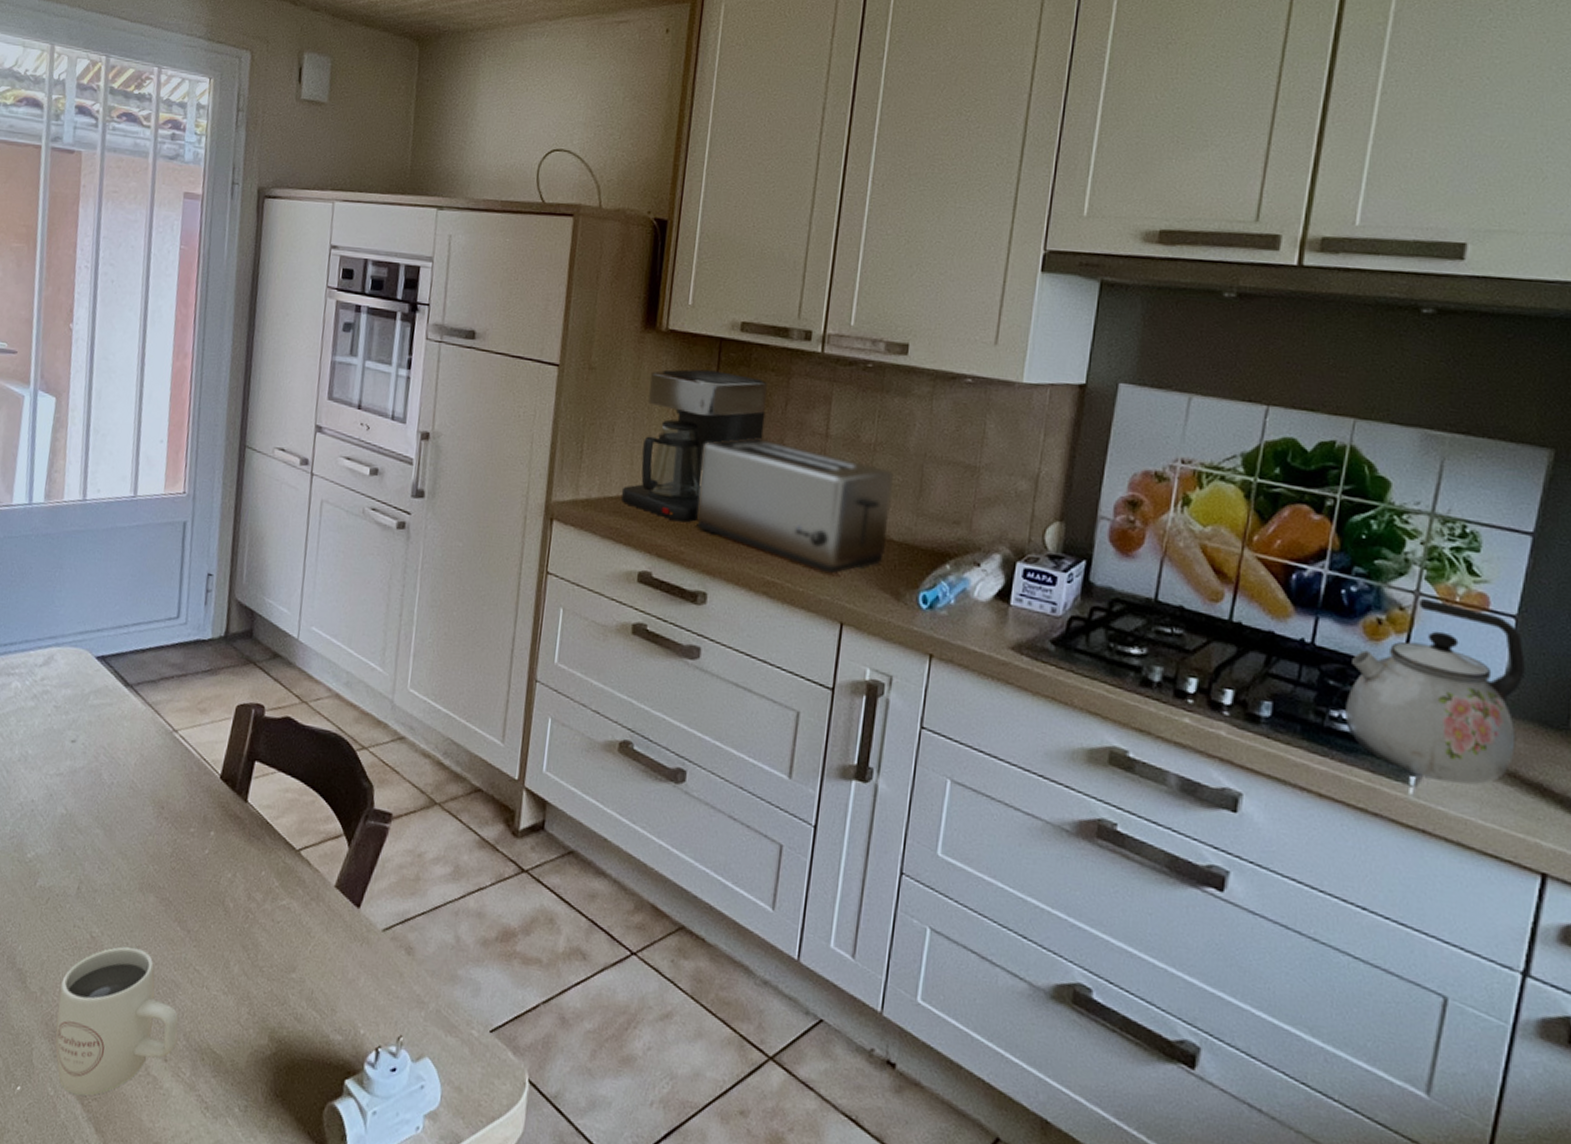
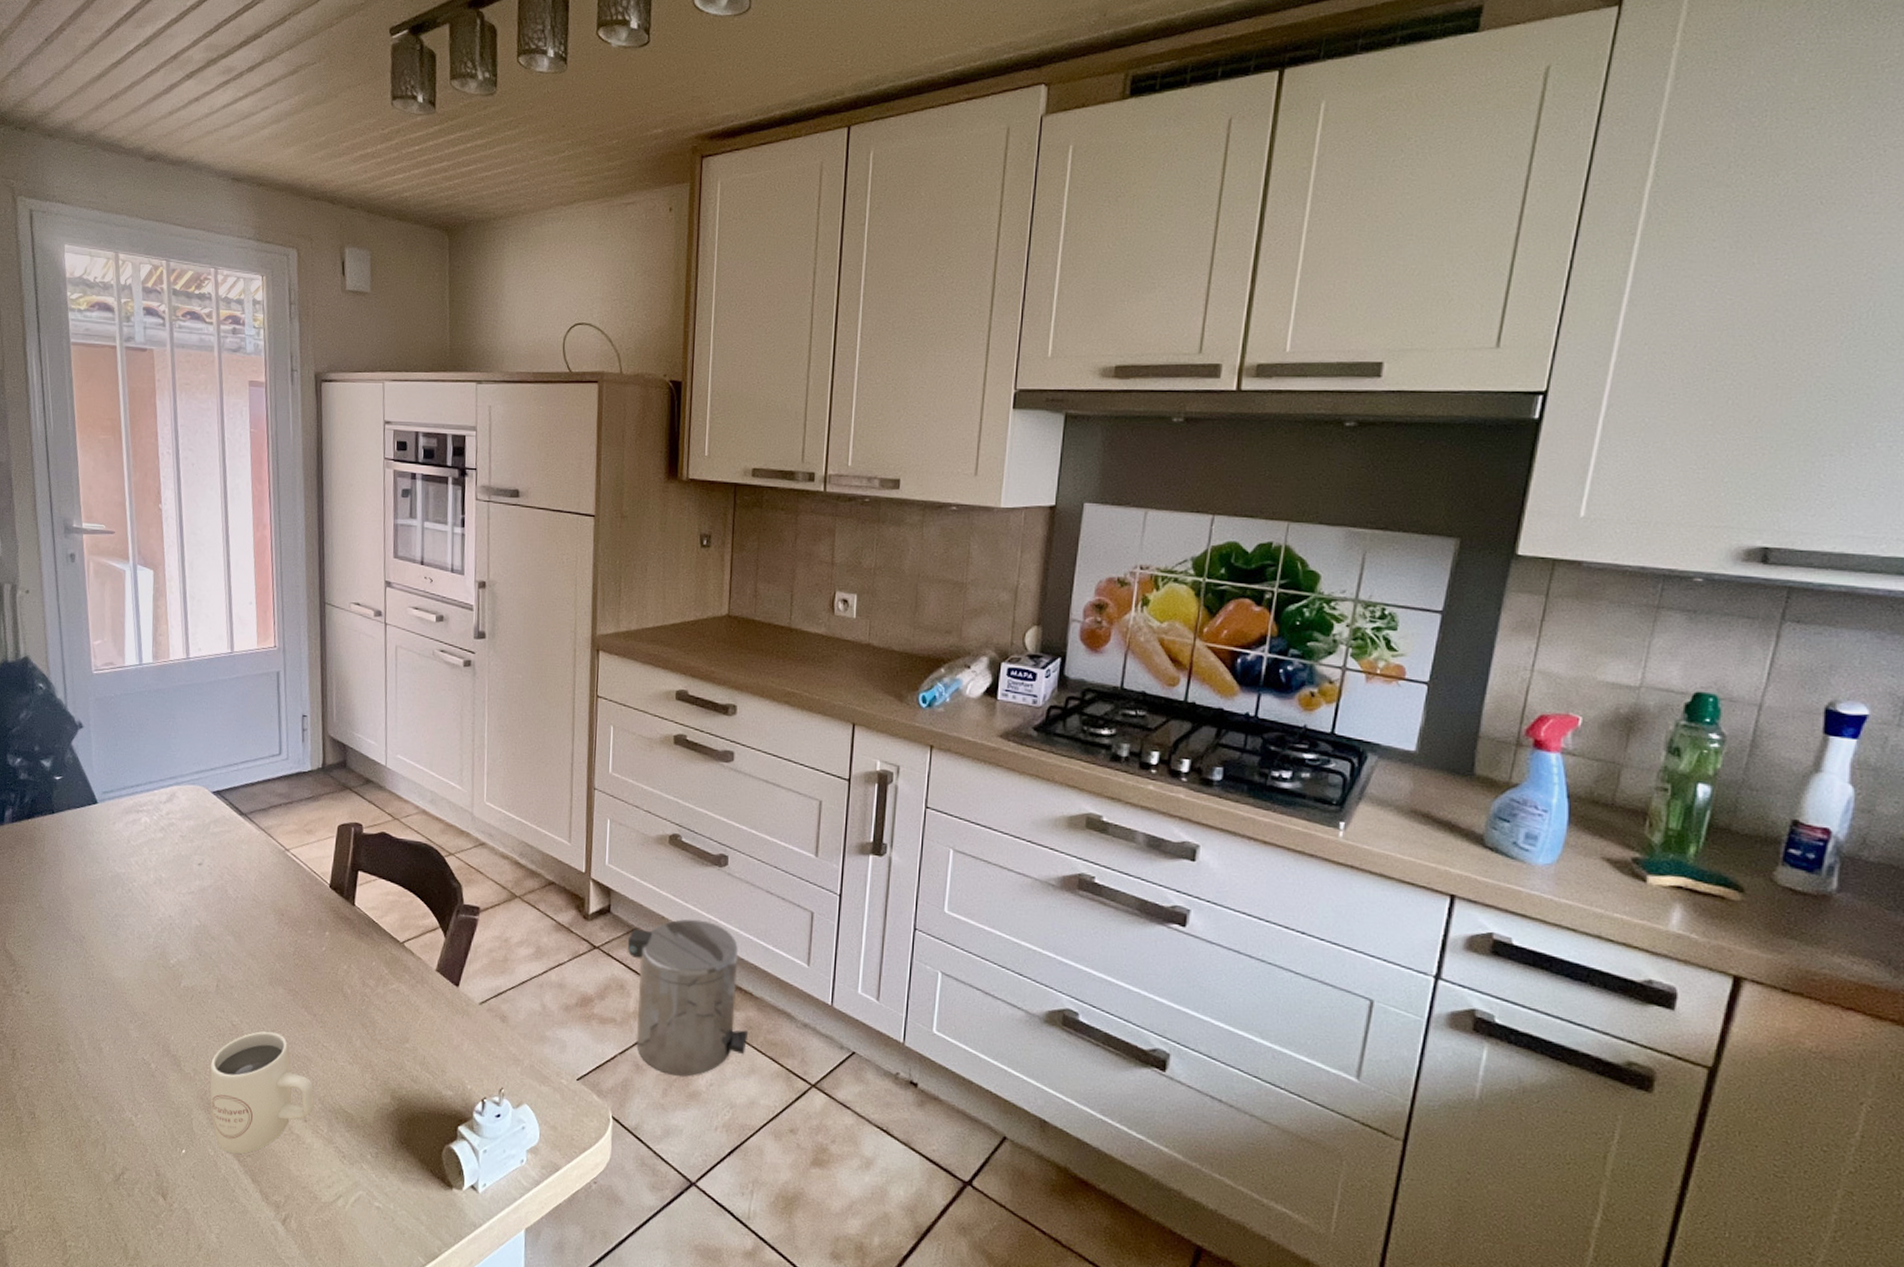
trash can: none [561,843,696,1036] -> present [627,919,748,1076]
coffee maker: present [621,369,767,523] -> none [656,512,778,646]
toaster: present [696,437,893,575] -> none [723,569,893,683]
kettle: present [1345,599,1525,785] -> none [1284,673,1436,826]

